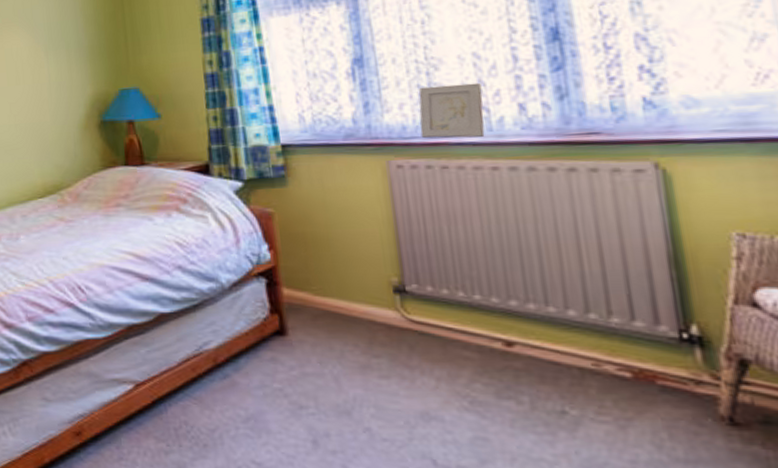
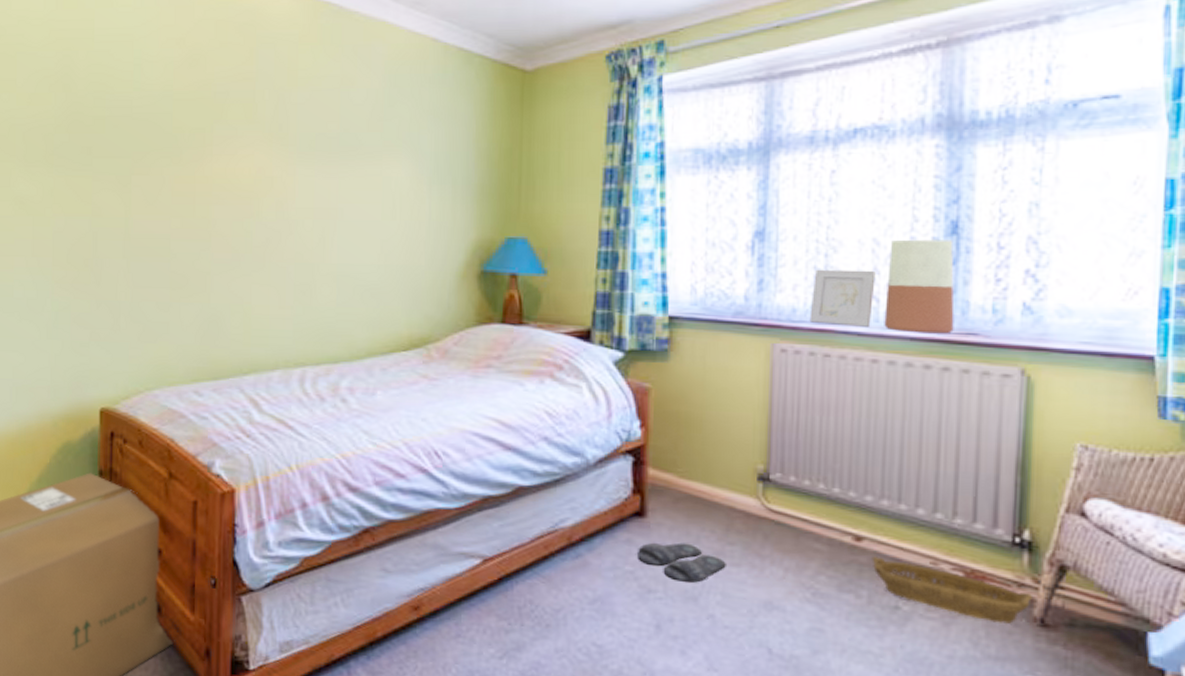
slippers: none [283,358,375,397] -> present [638,542,726,583]
vase: none [491,46,574,139] -> present [884,239,955,334]
basket: none [527,361,716,426] -> present [872,556,1034,625]

